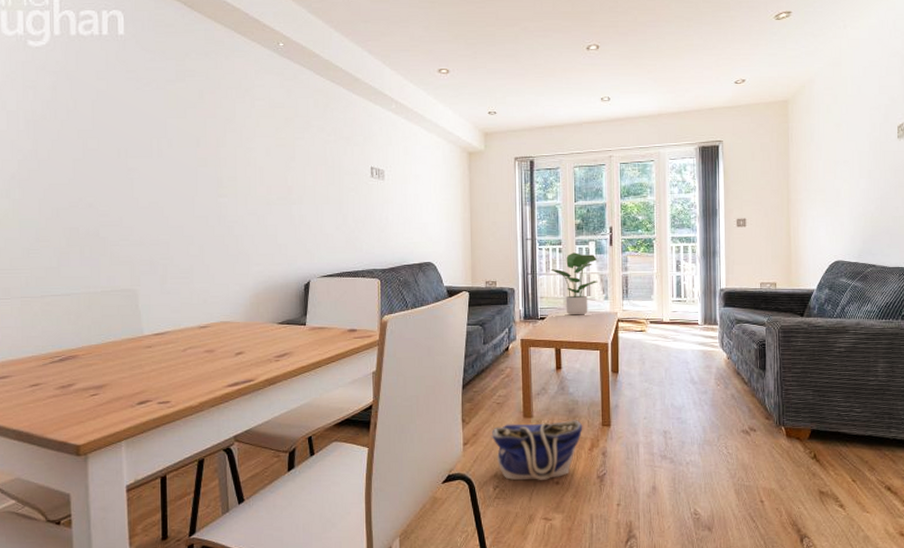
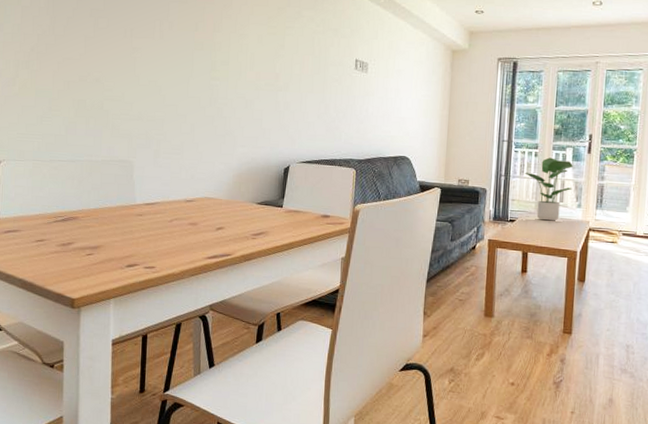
tote bag: present [490,420,583,481] -> none [449,321,544,380]

